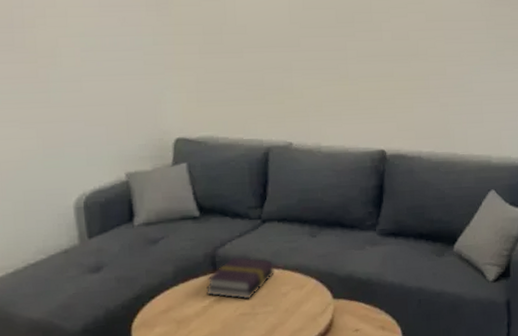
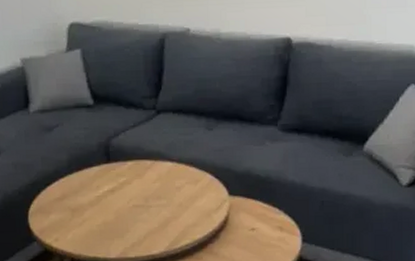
book: present [206,256,276,300] -> none [100,148,170,191]

